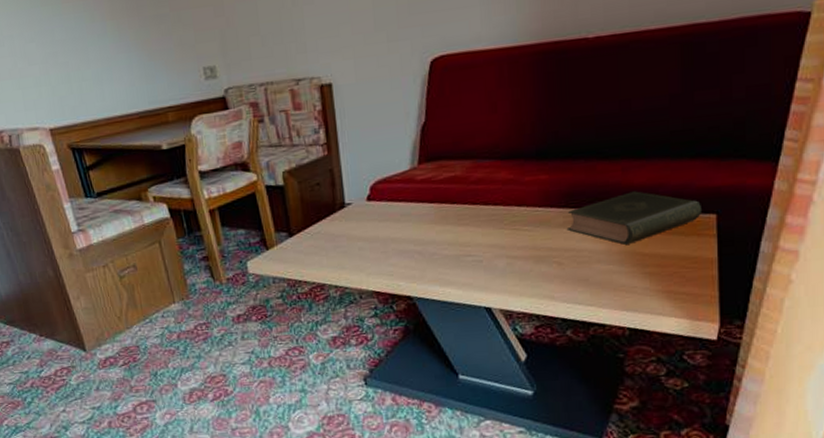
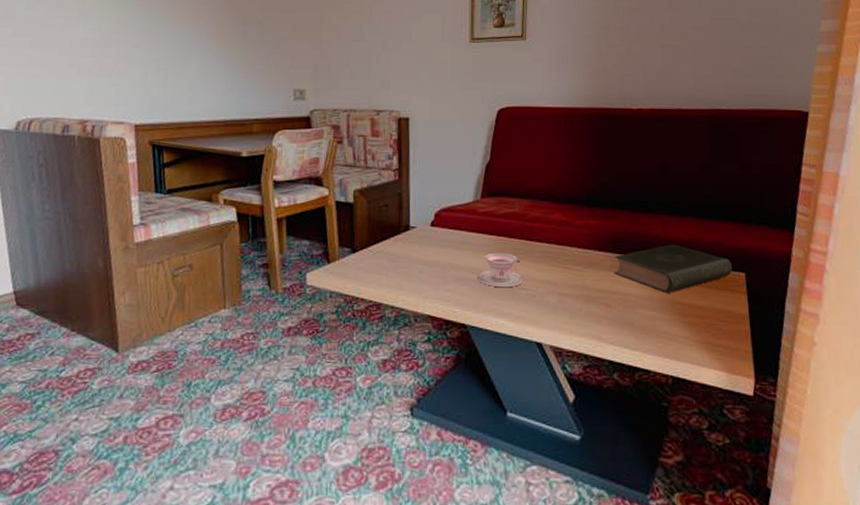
teacup: none [421,220,469,257] -> present [478,253,524,288]

